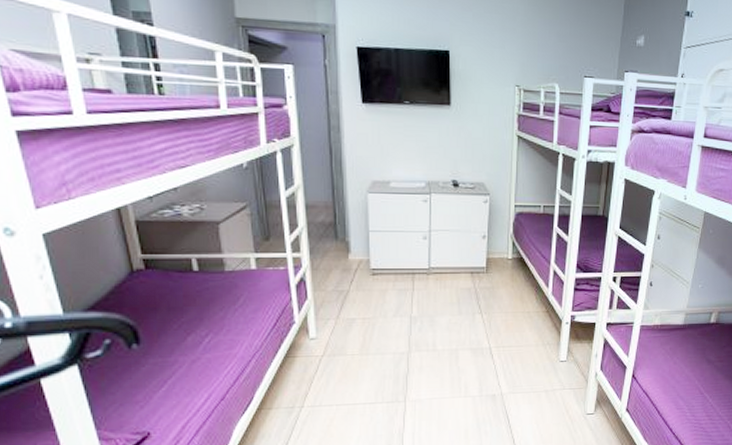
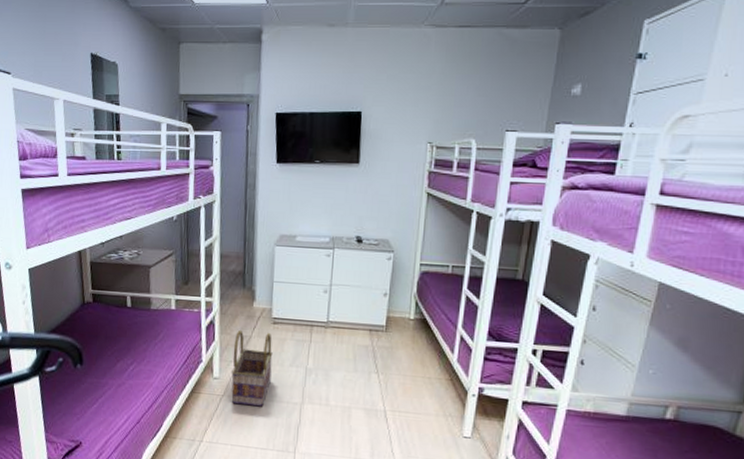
basket: none [330,284,374,363] -> present [231,329,273,407]

